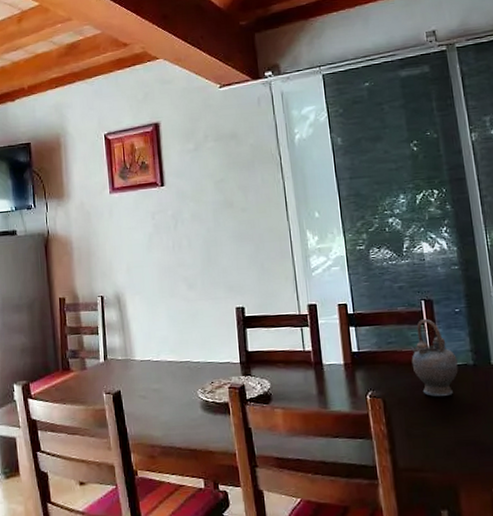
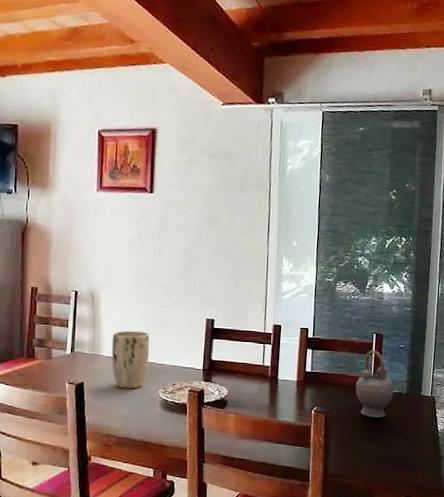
plant pot: none [142,329,183,393] -> present [111,330,150,389]

